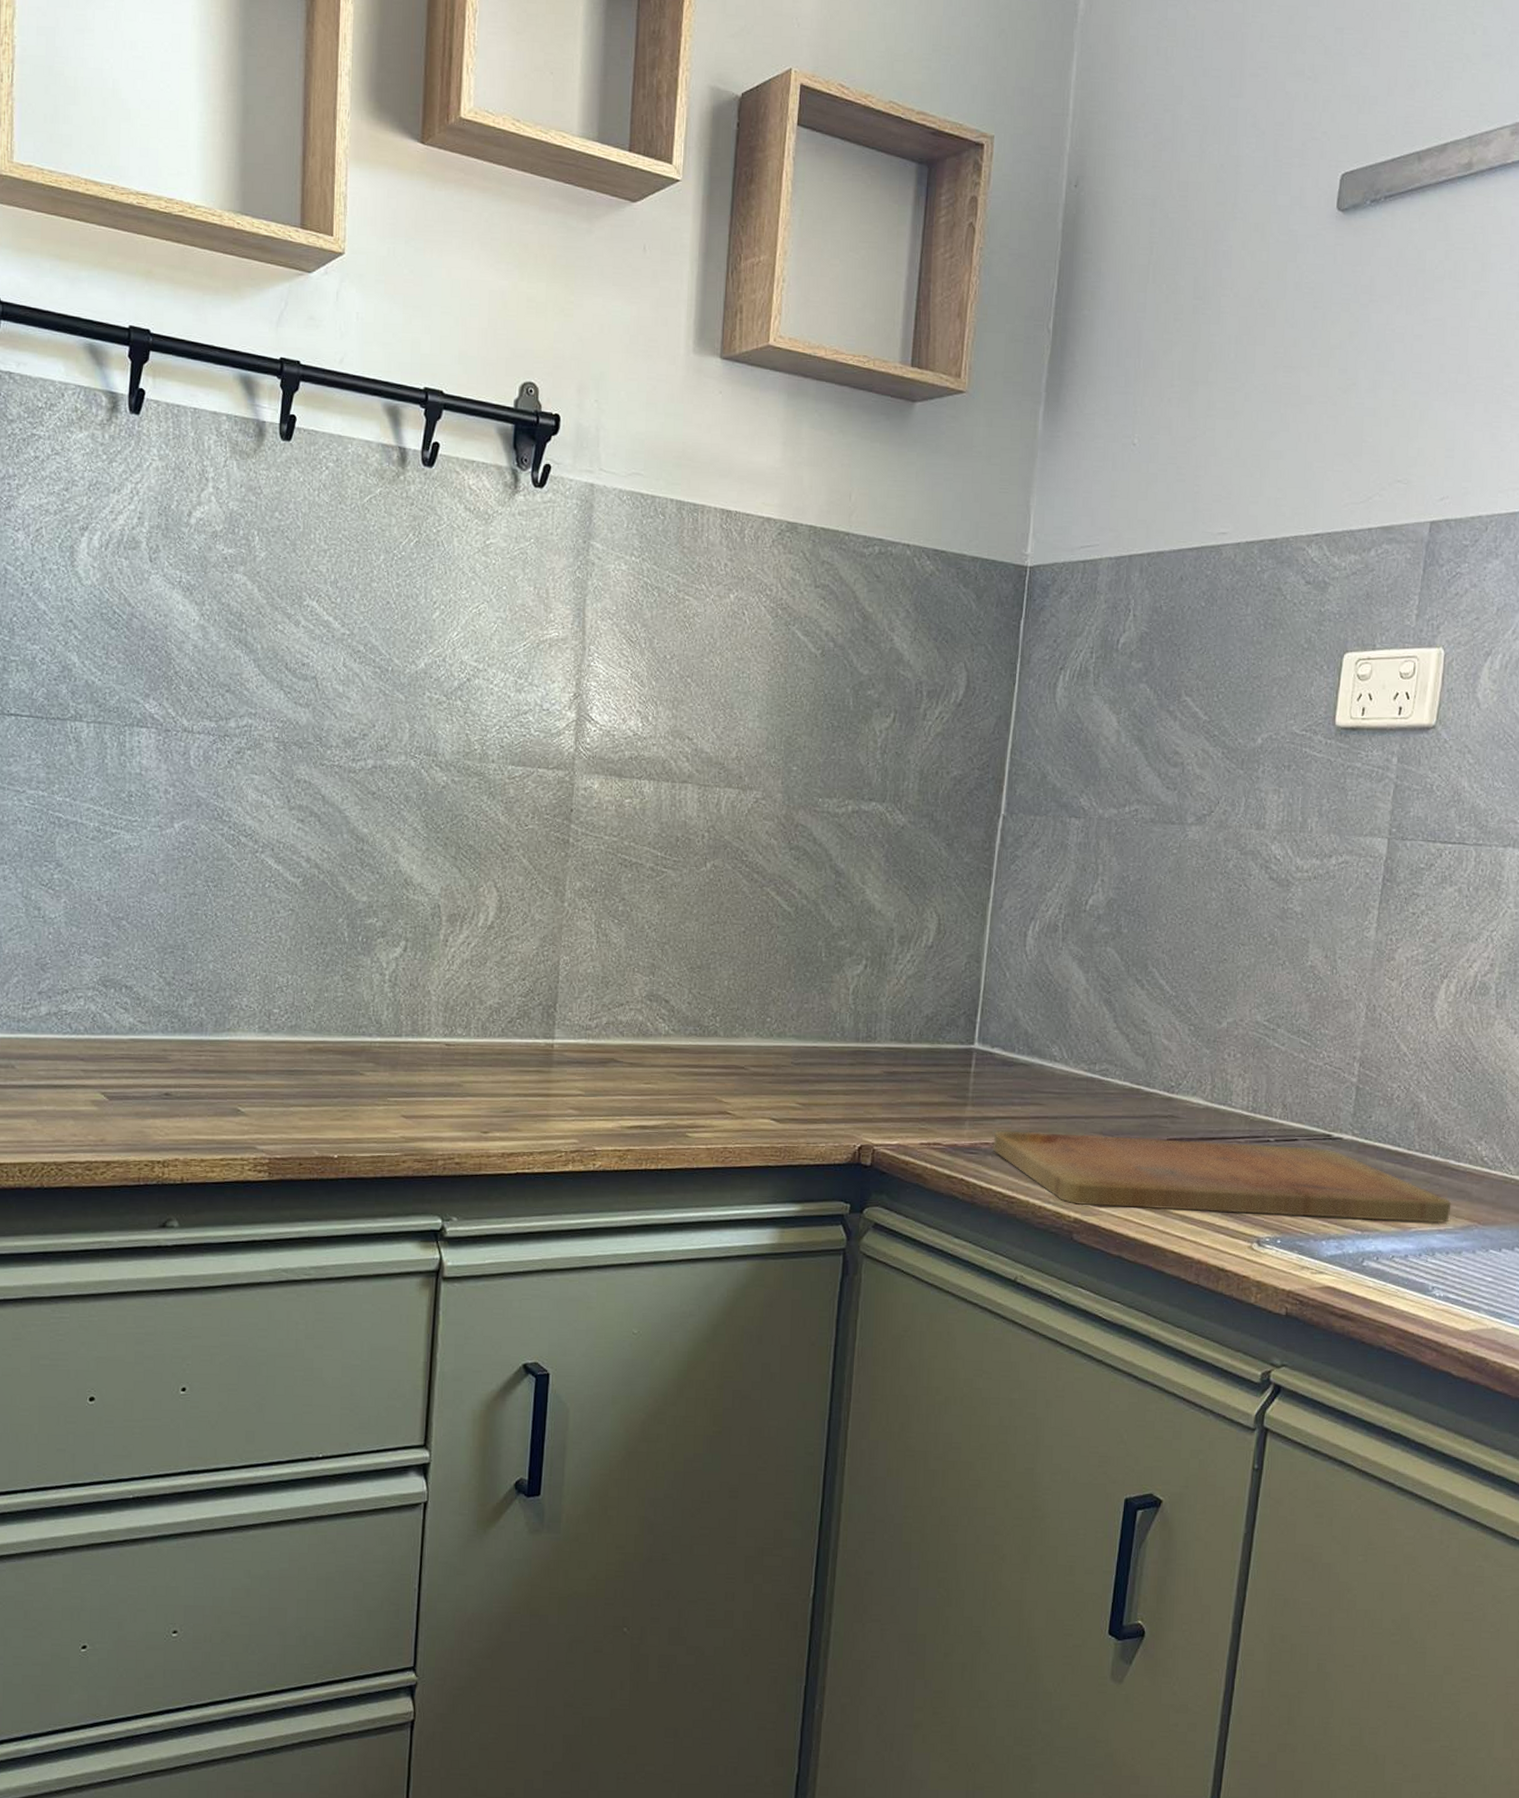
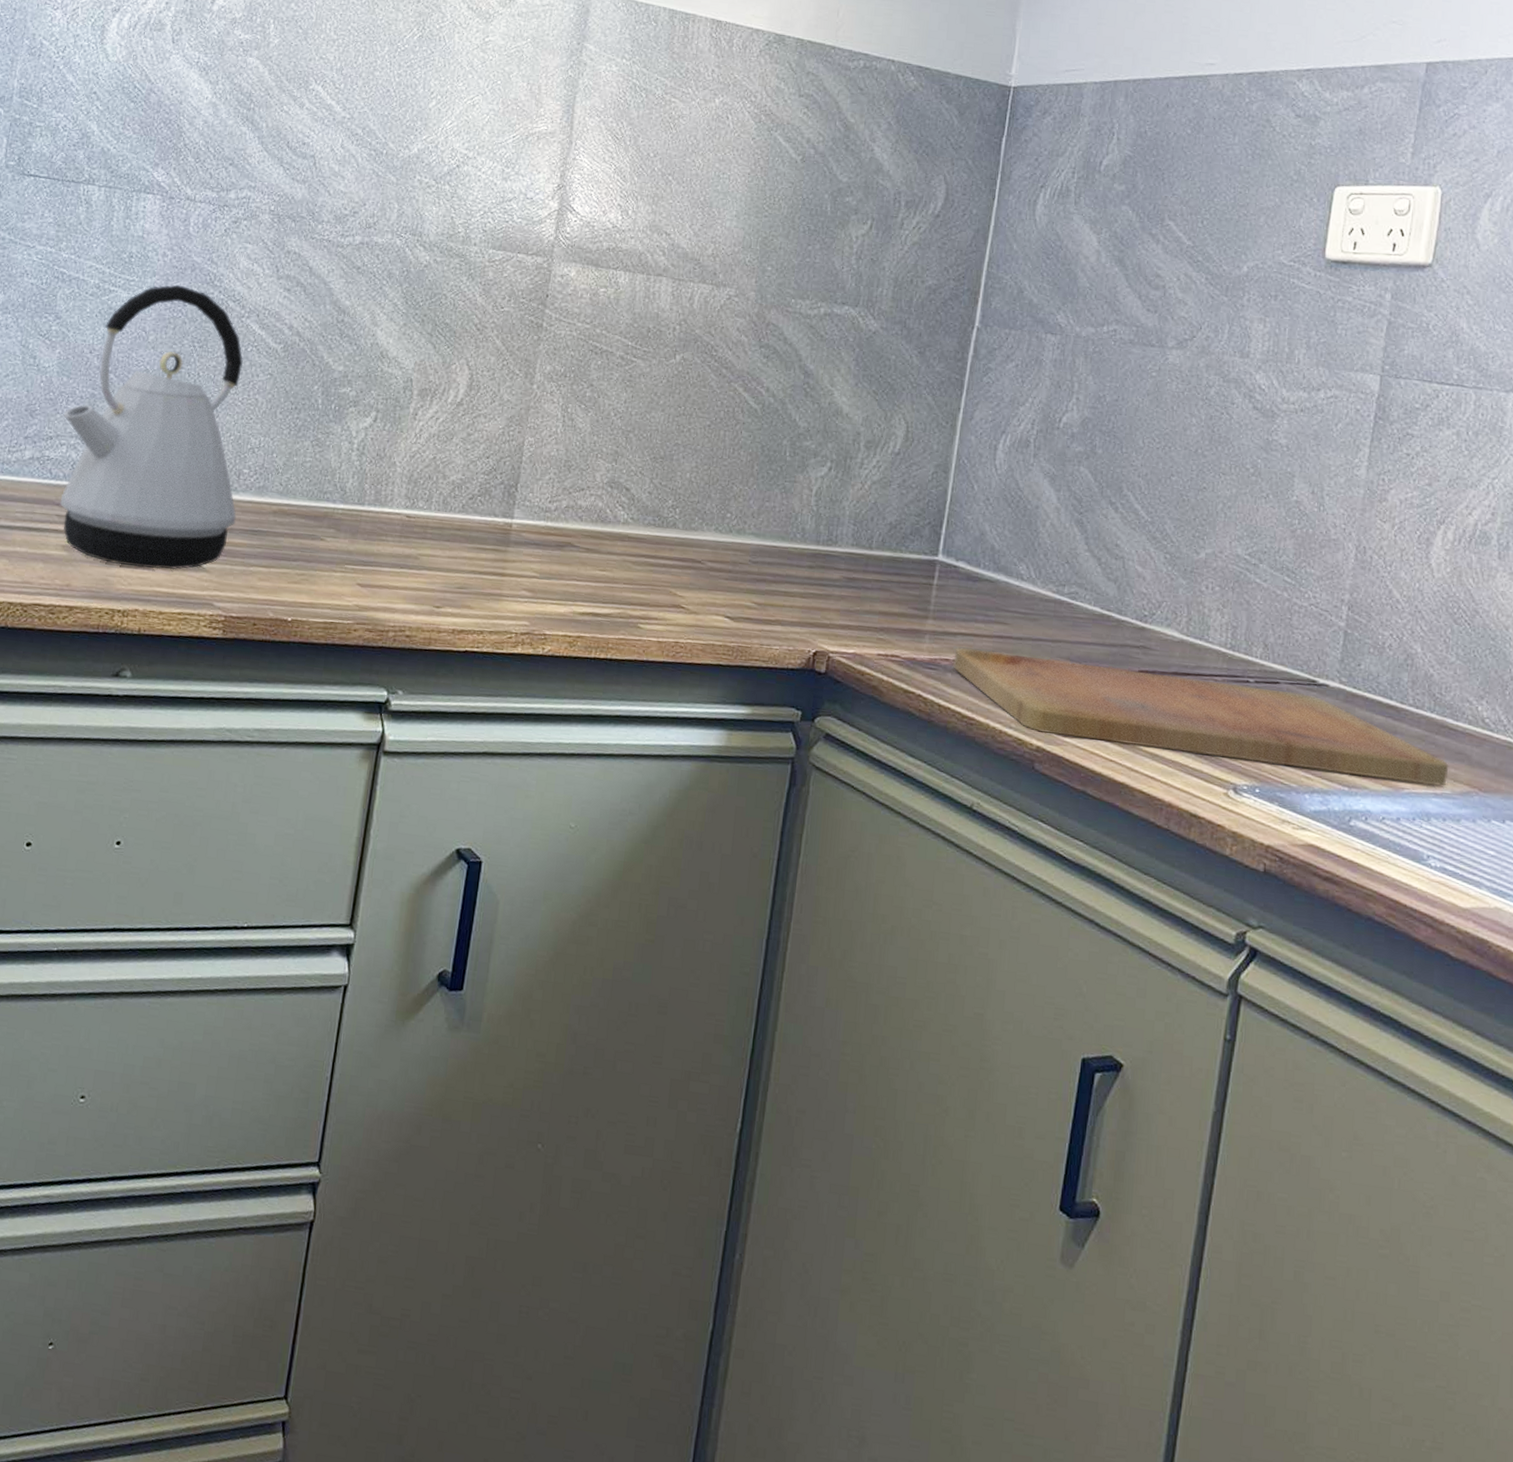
kettle: none [76,822,271,1117] -> present [60,284,243,570]

